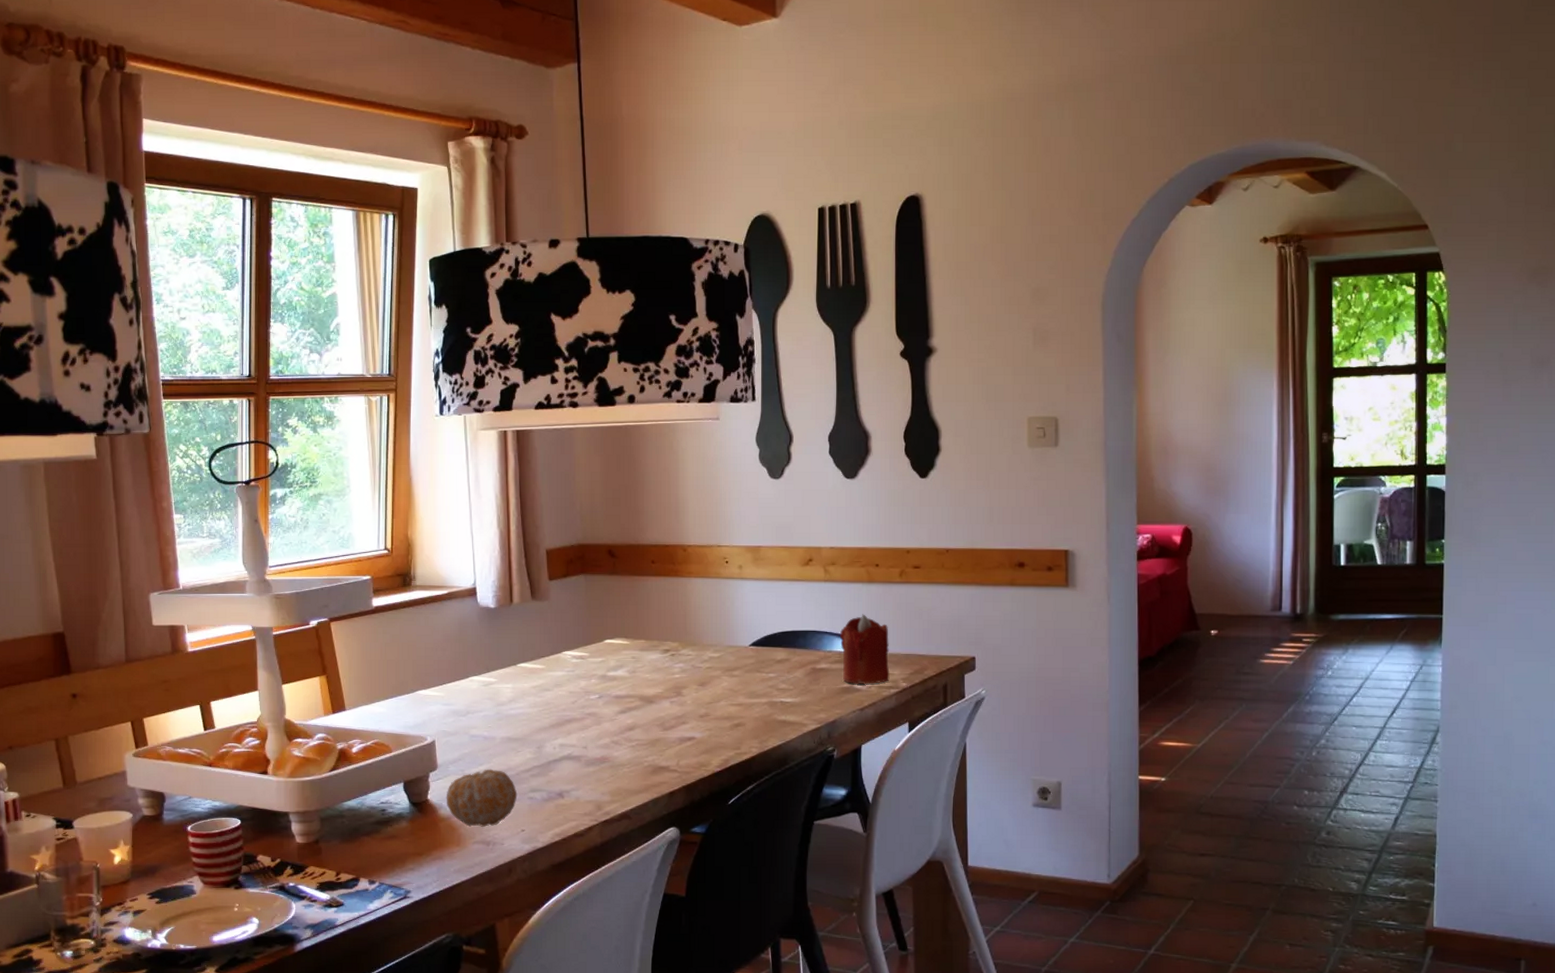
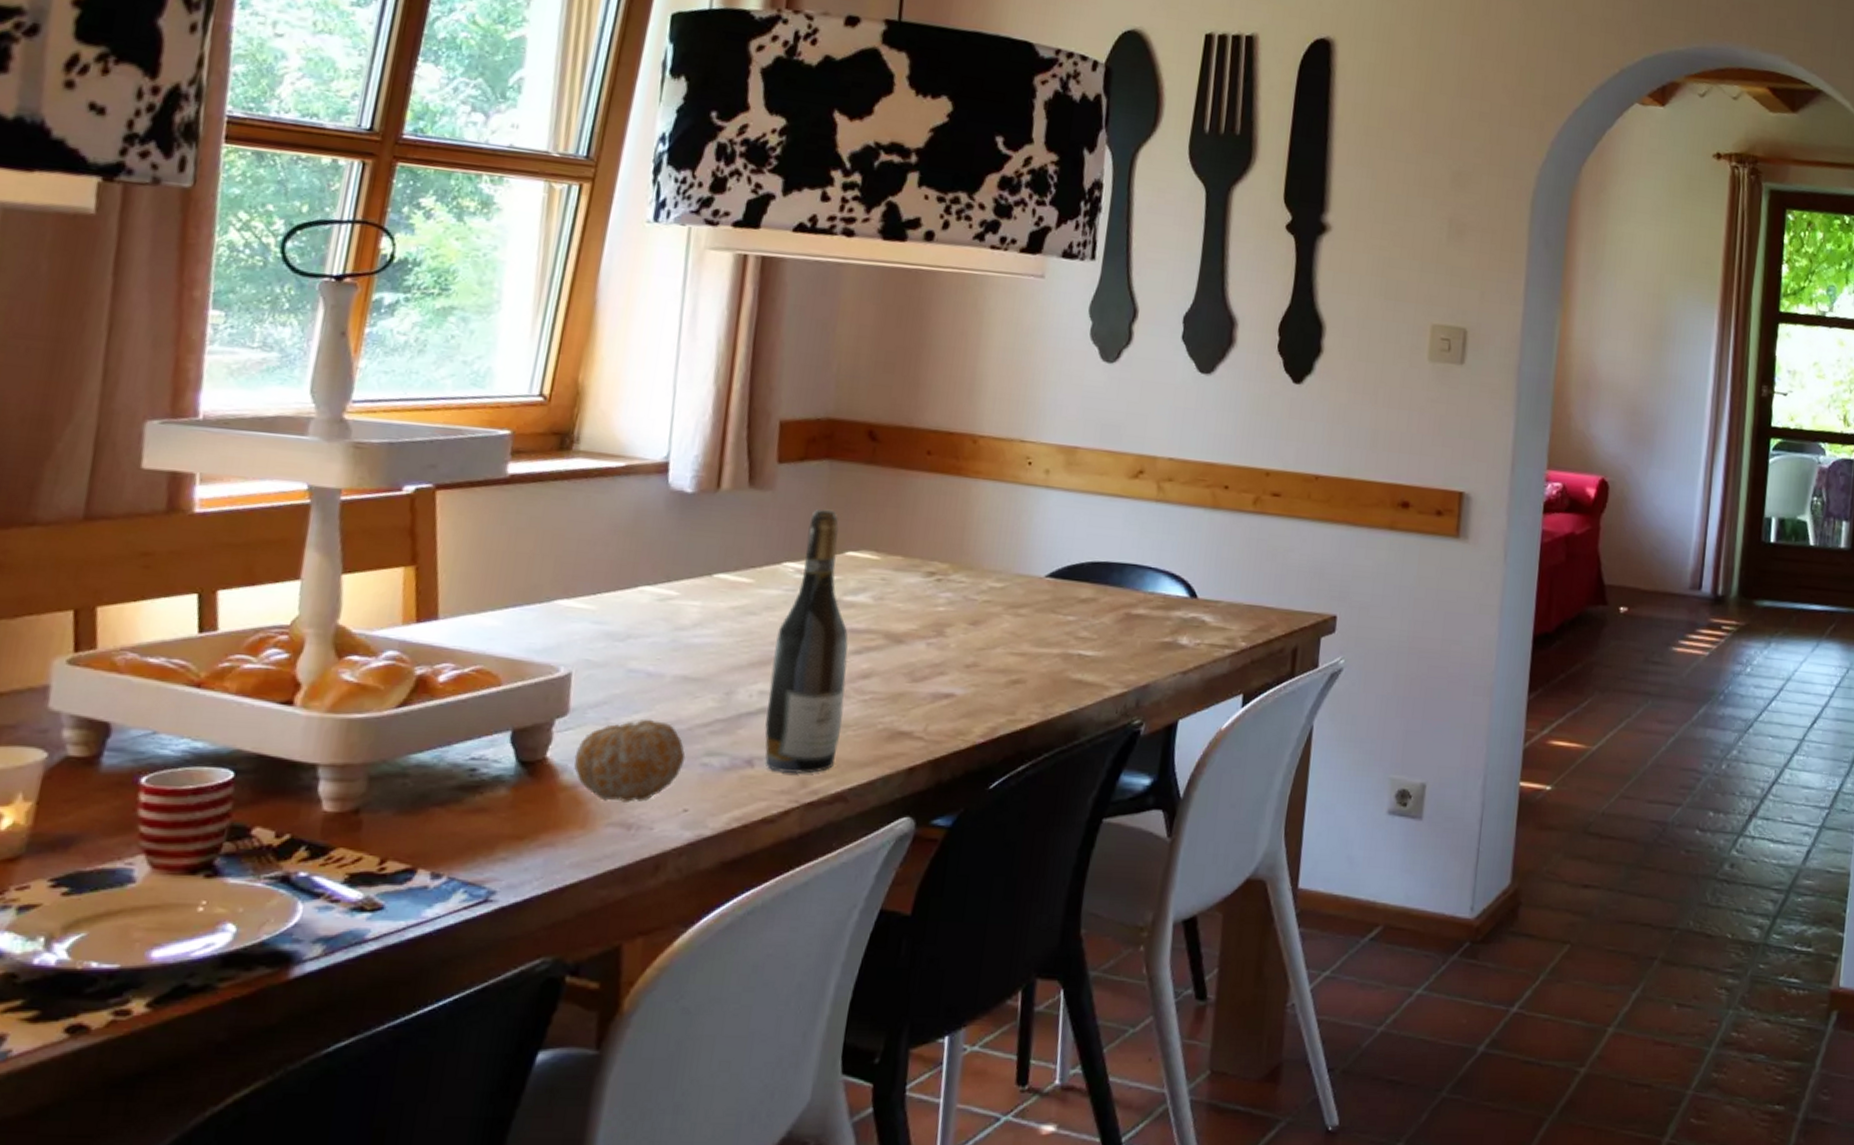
wine bottle: none [566,610,620,800] -> present [765,509,848,774]
candle: present [840,614,890,684] -> none [1165,548,1231,641]

